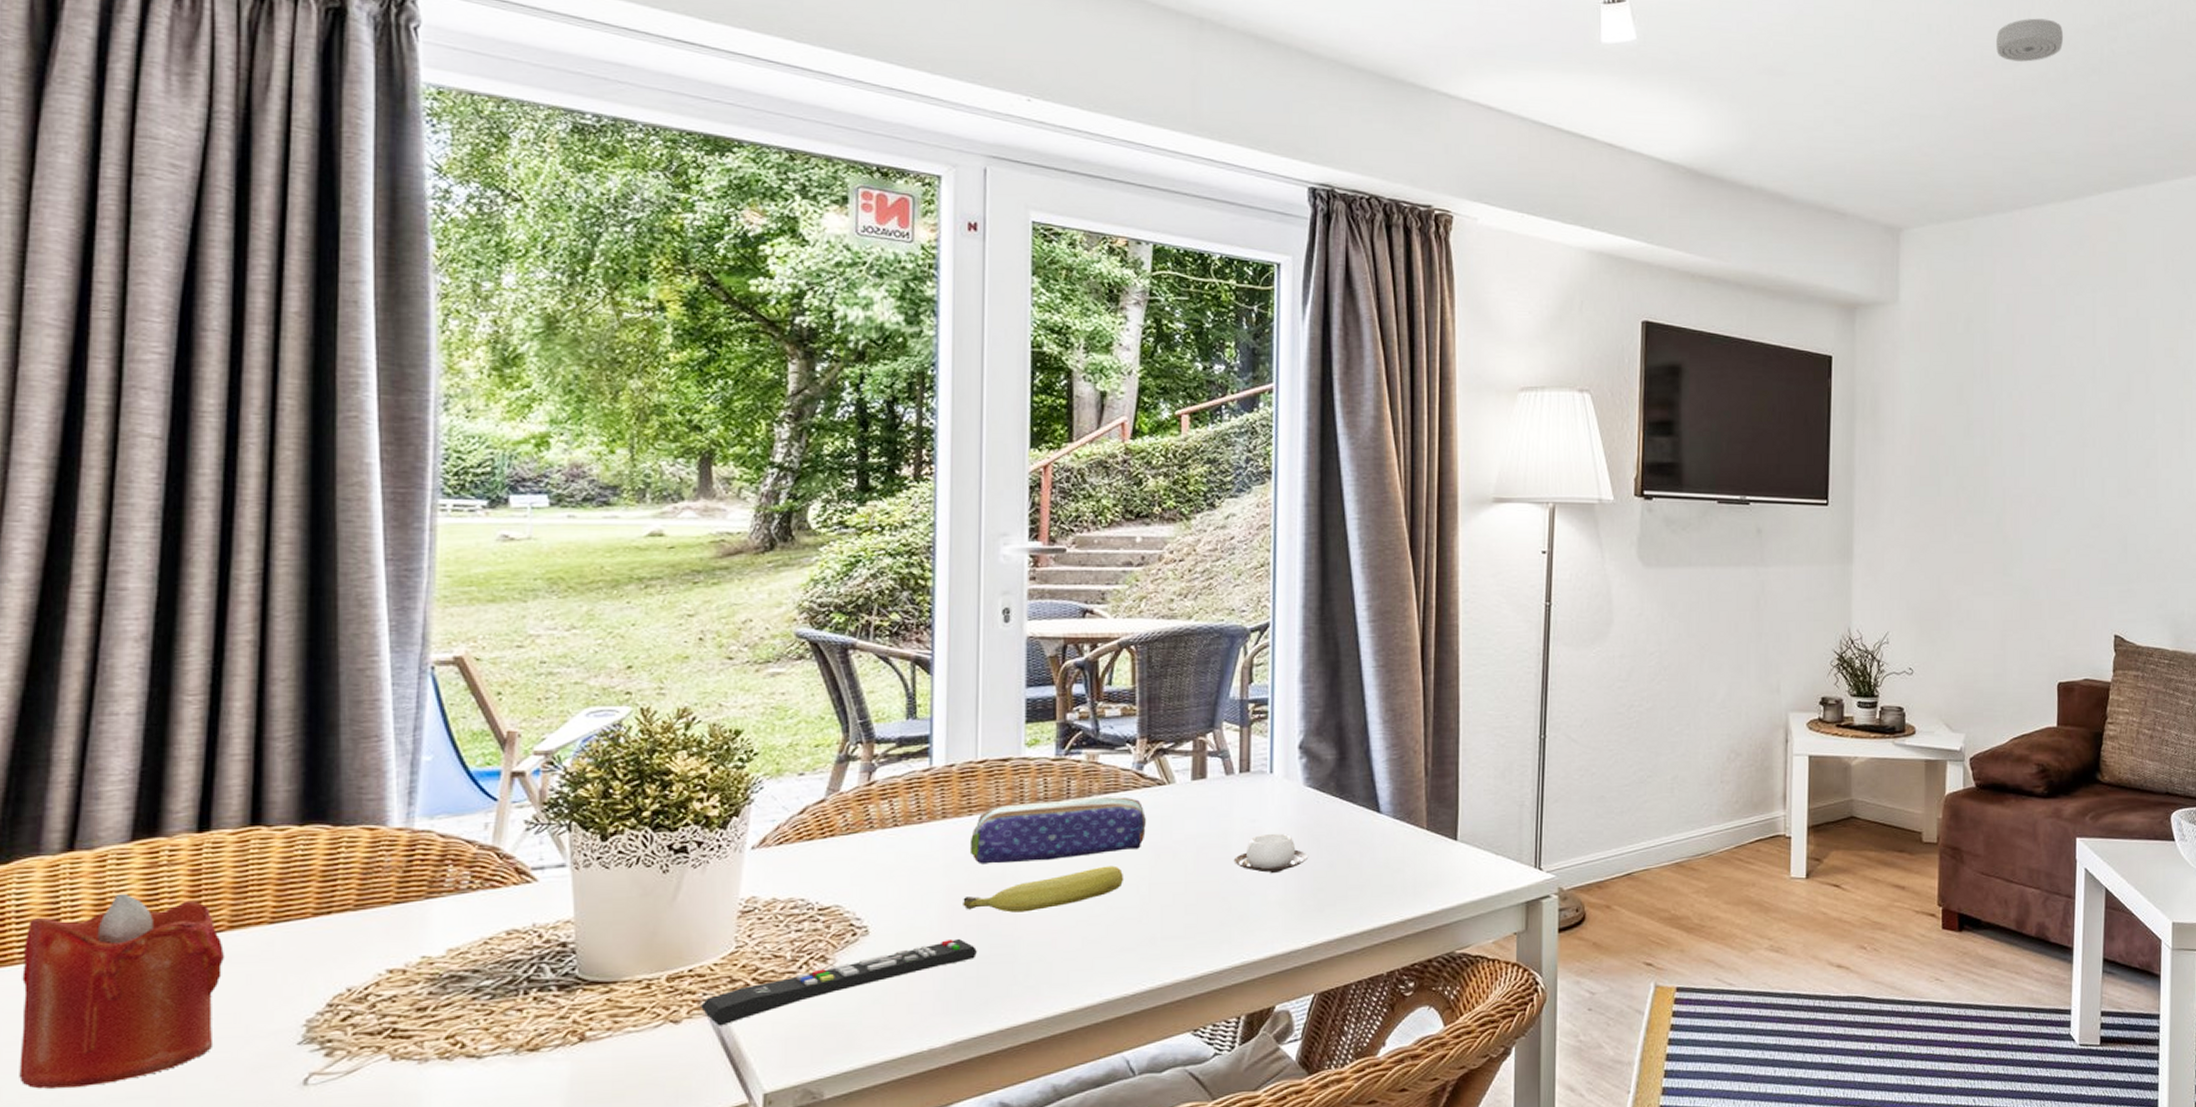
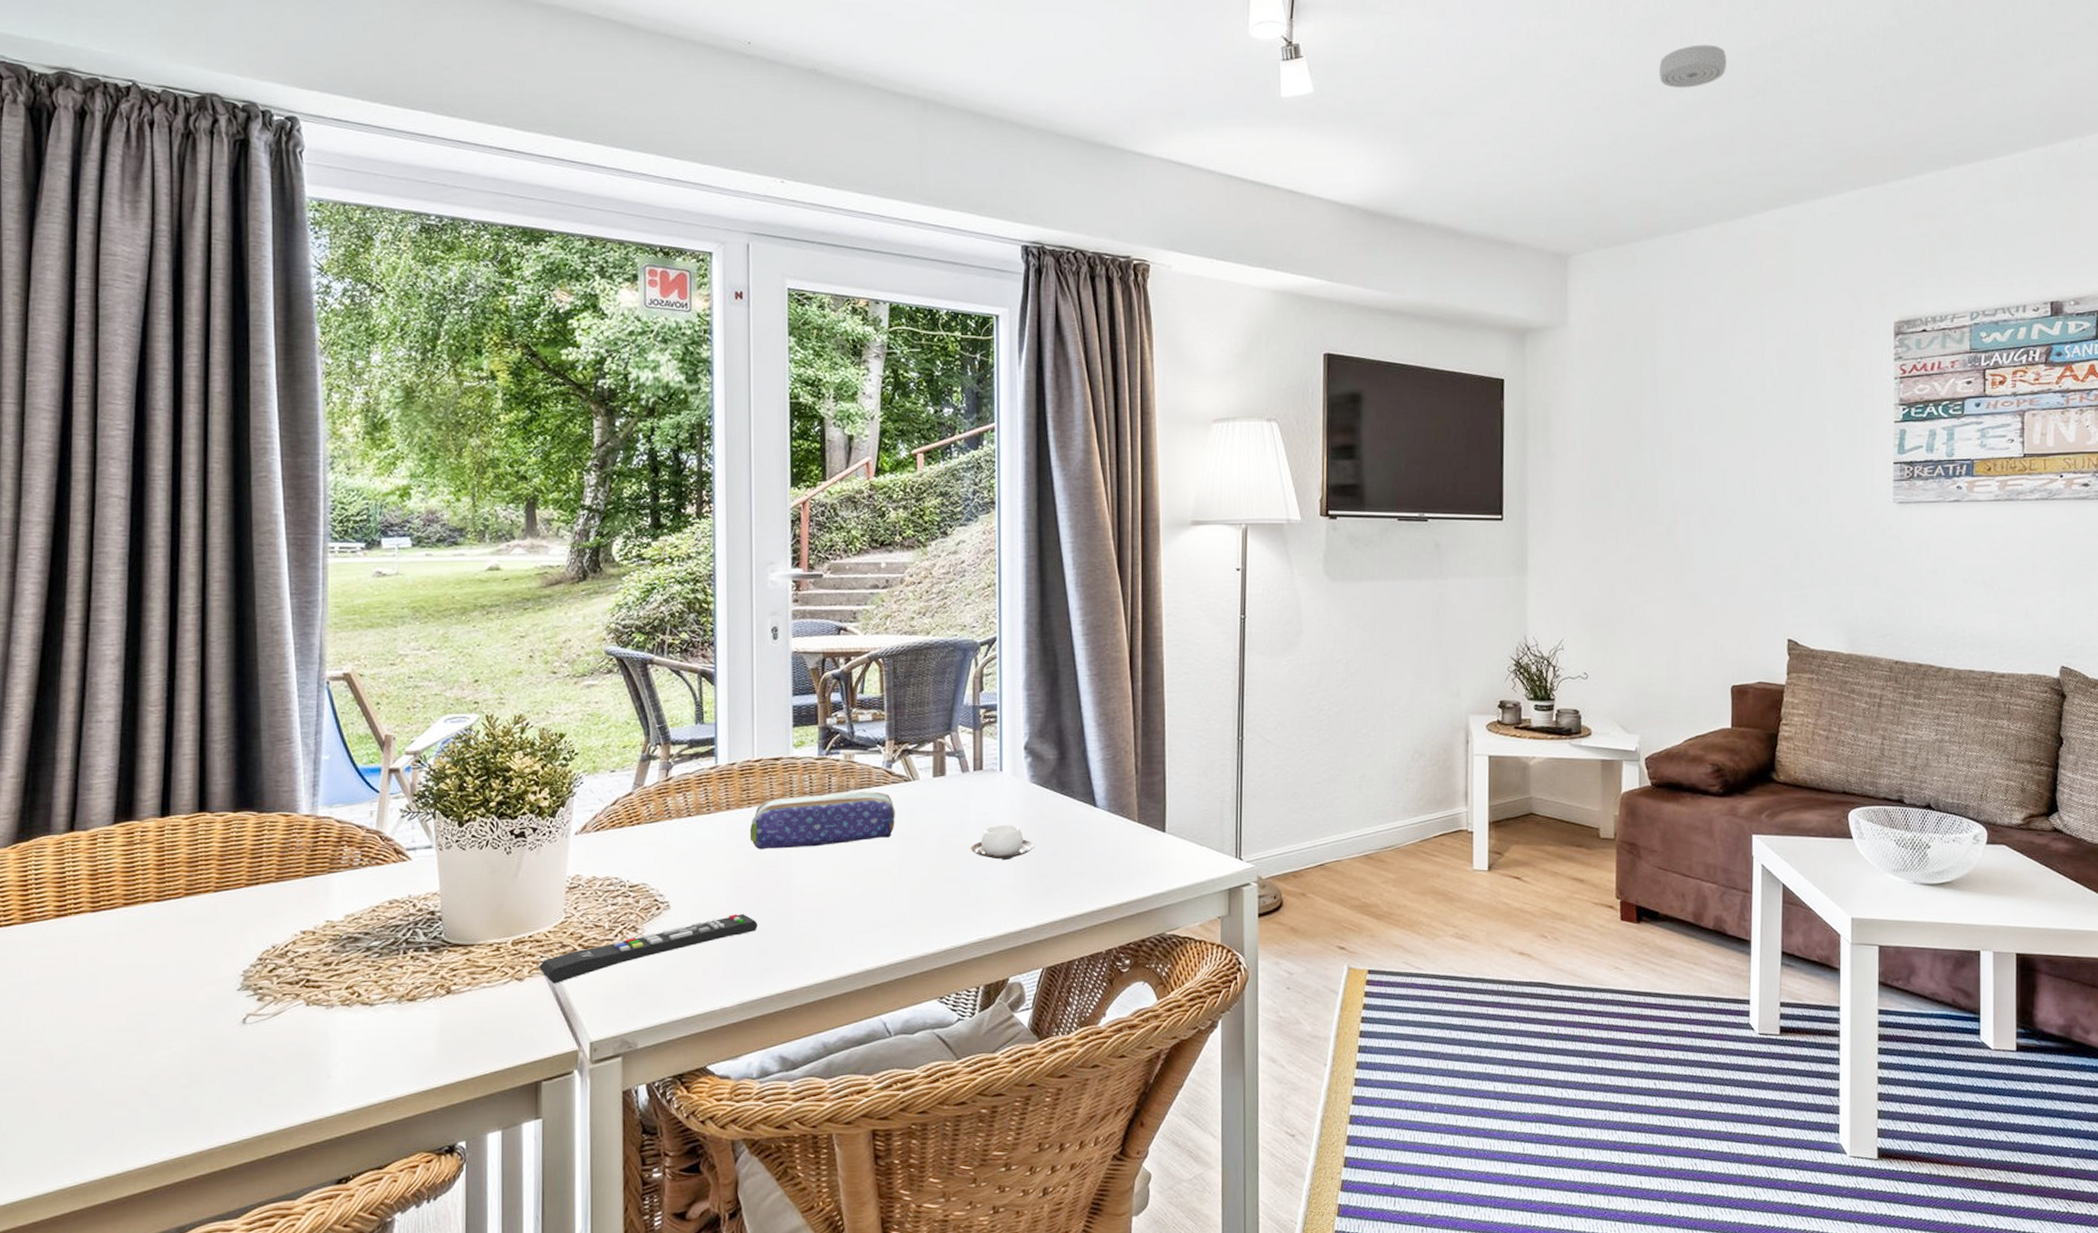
candle: present [19,893,225,1089] -> none [41,866,184,1021]
fruit: present [963,865,1124,913] -> none [745,852,878,892]

